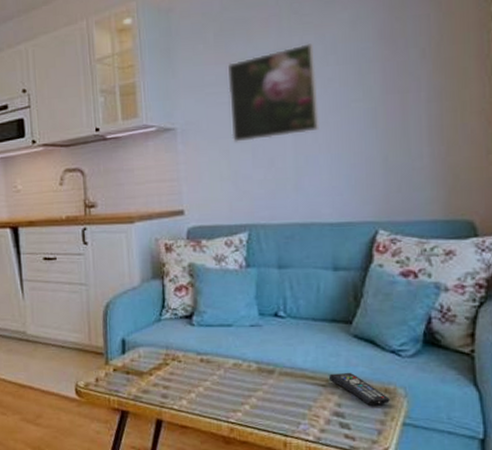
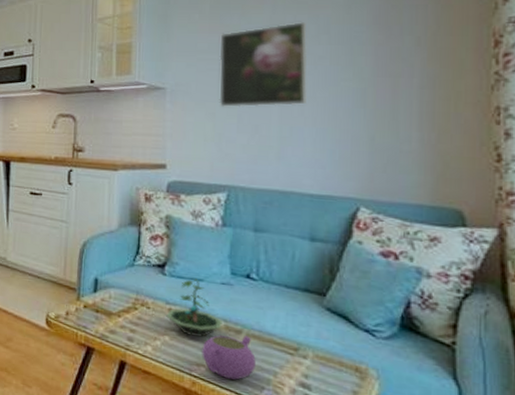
terrarium: none [198,325,255,383] -> present [166,278,222,337]
teapot: none [237,374,290,420] -> present [202,335,256,380]
remote control: present [329,372,390,406] -> none [298,343,360,384]

